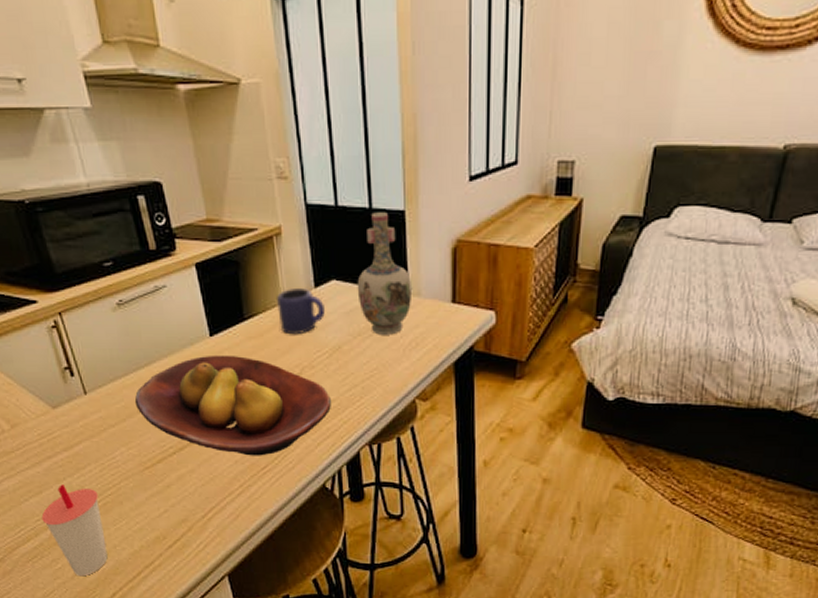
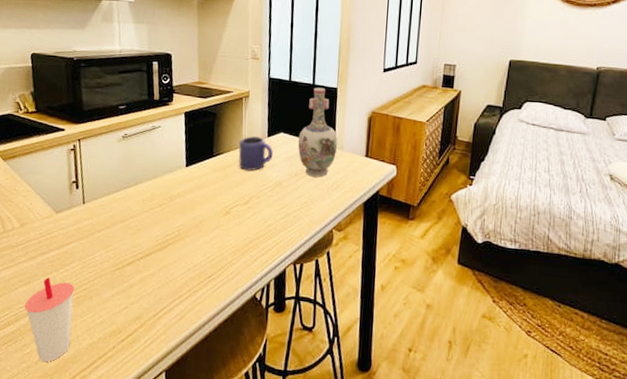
fruit bowl: present [134,355,331,456] -> none [119,181,269,267]

